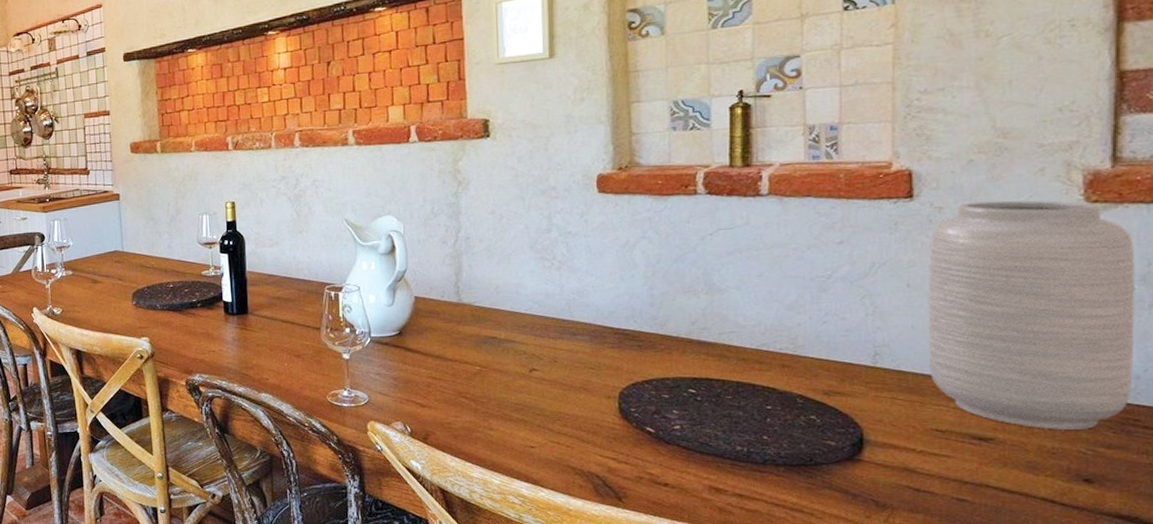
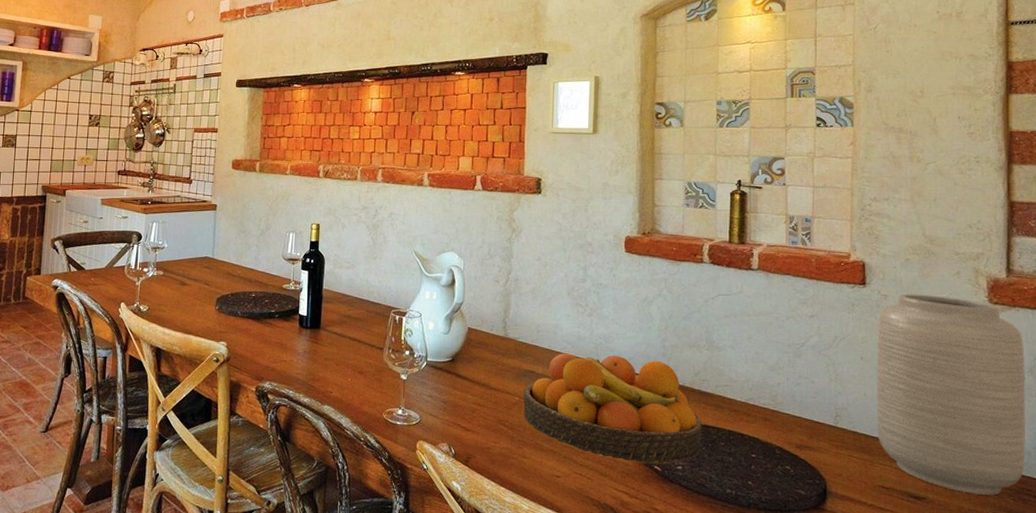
fruit bowl: none [485,311,704,426] -> present [523,353,702,464]

